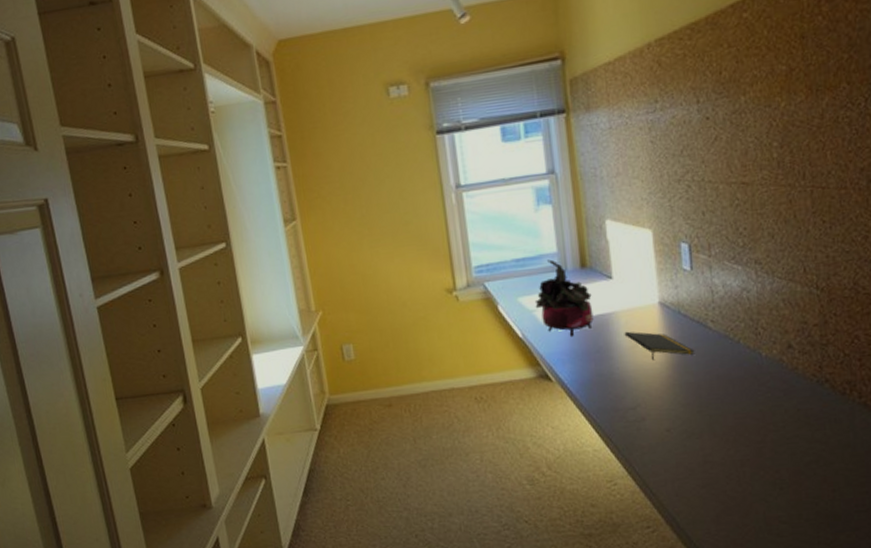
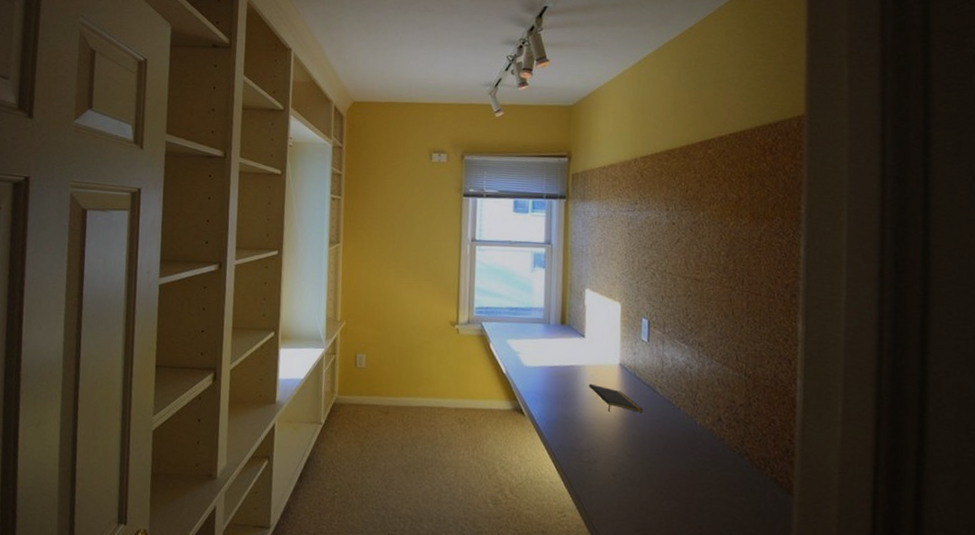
potted plant: present [534,259,594,338] -> none [520,312,567,381]

